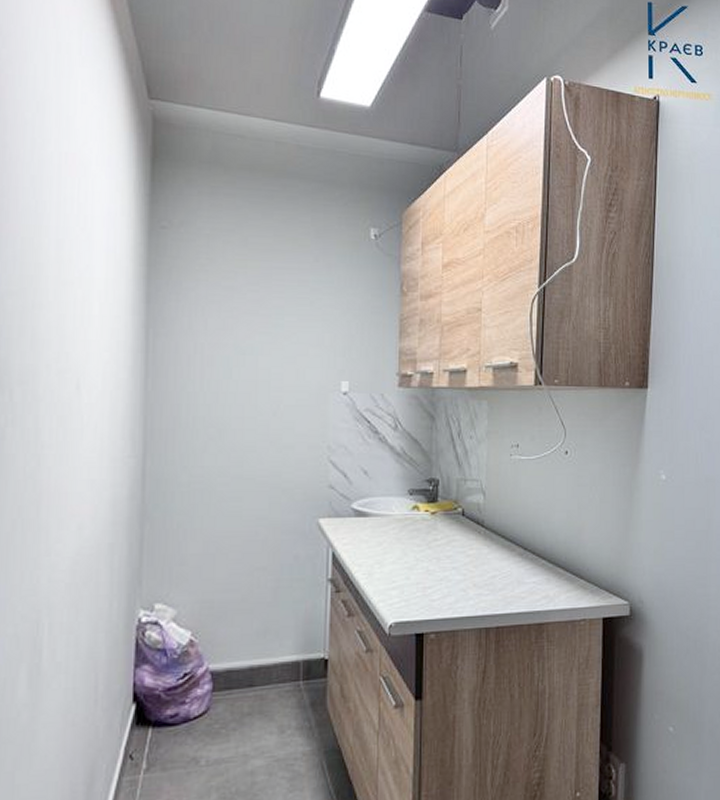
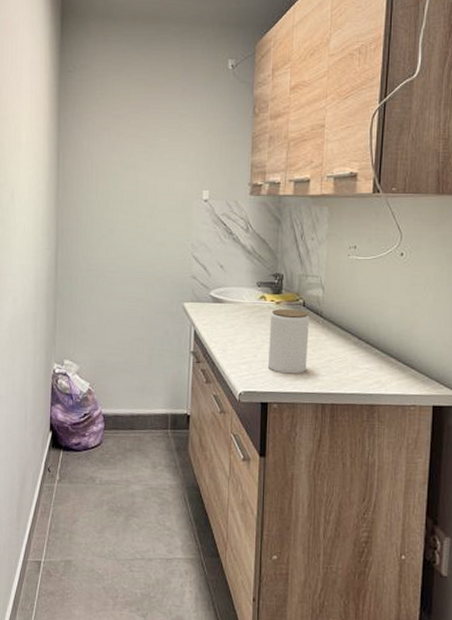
jar: none [422,519,470,597] -> present [267,308,310,374]

